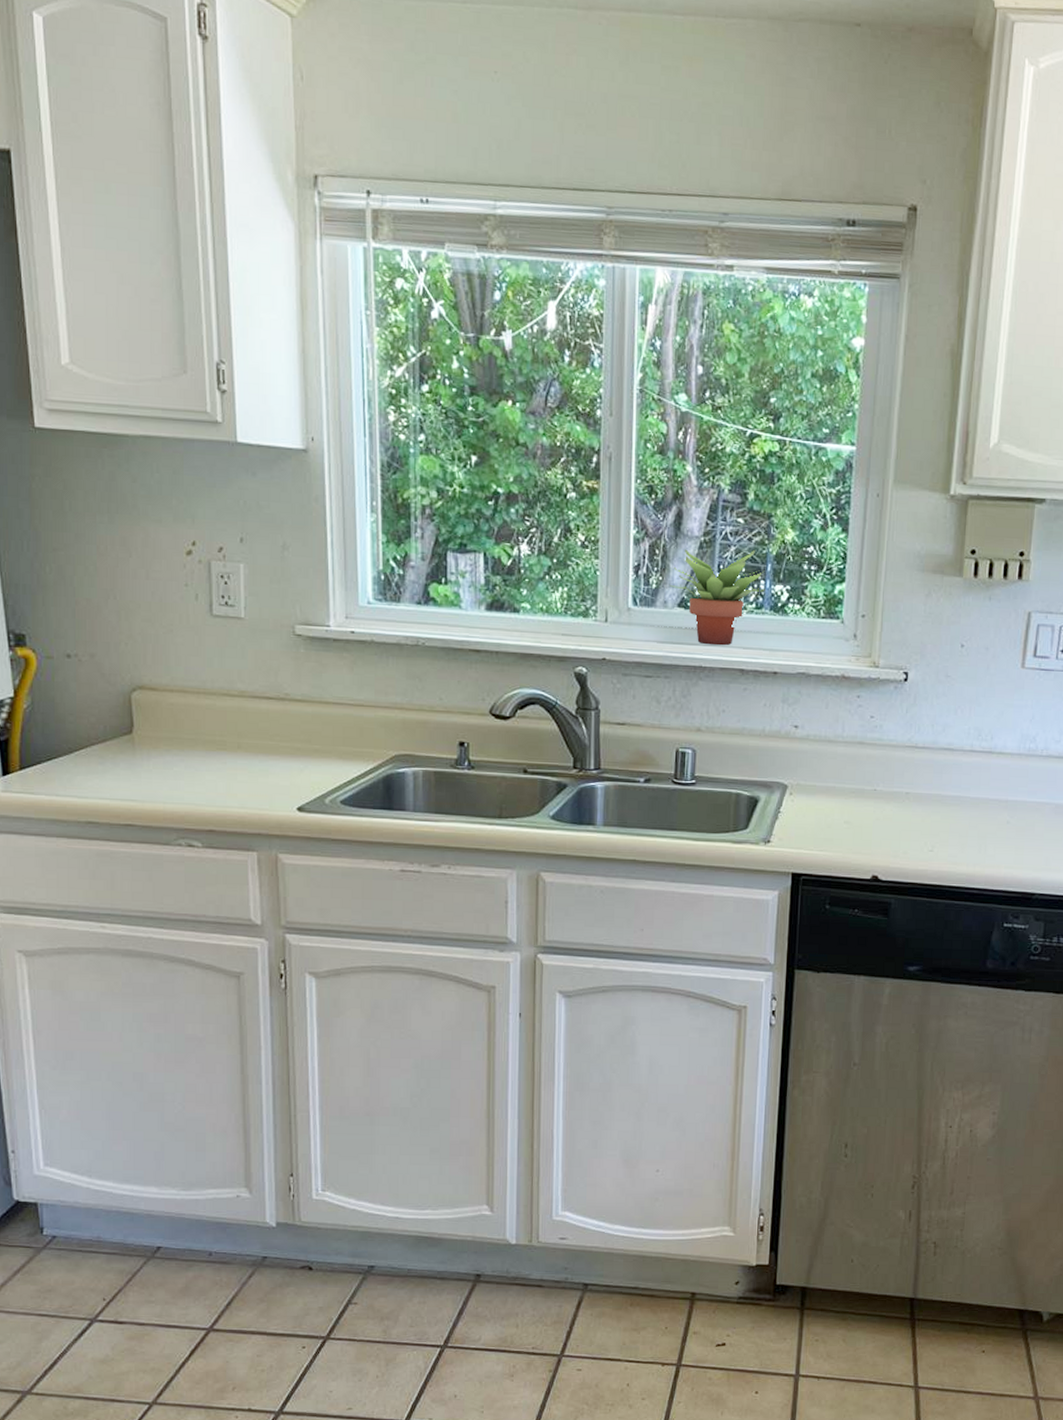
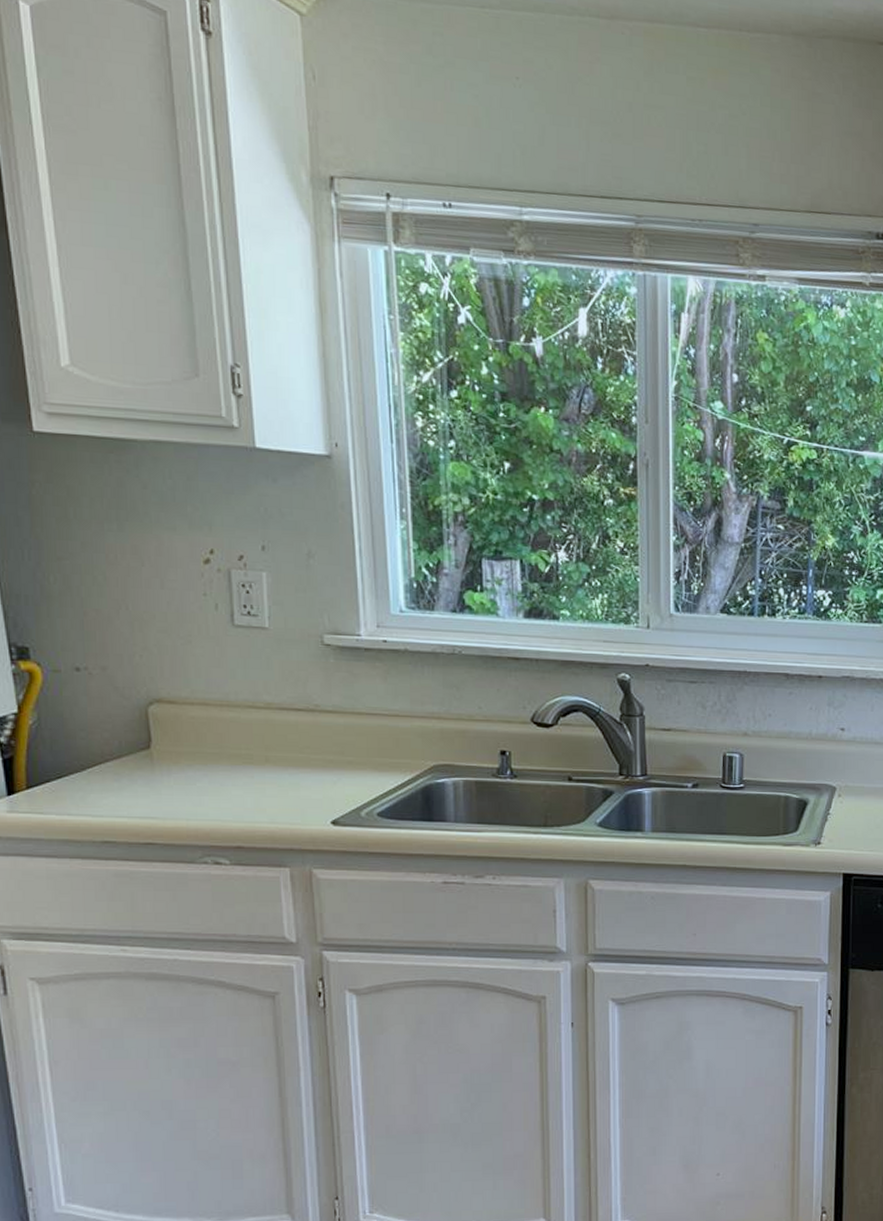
succulent plant: present [669,549,765,646] -> none [710,555,808,651]

